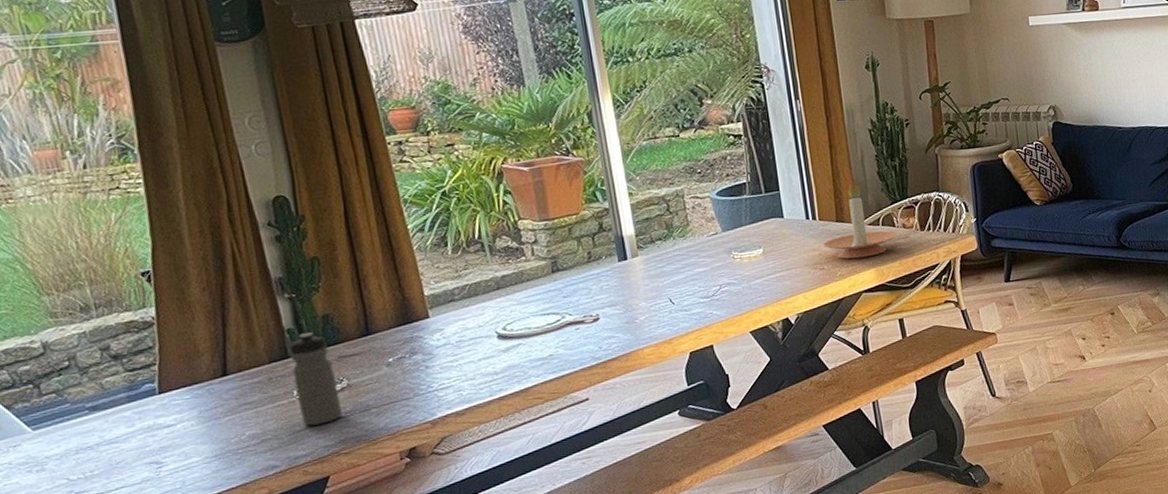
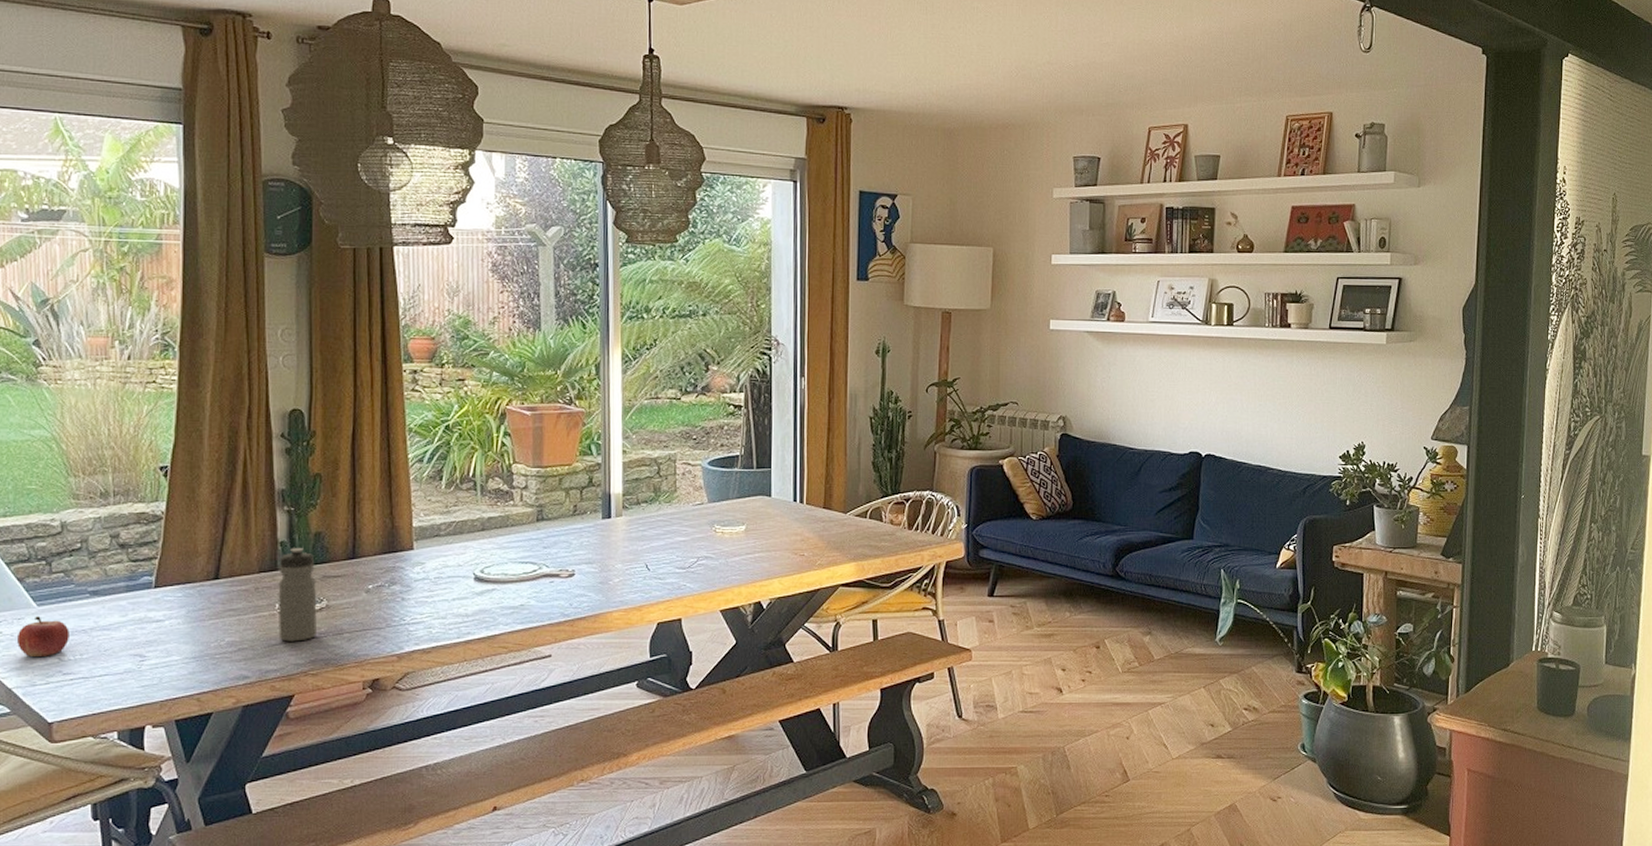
fruit: none [16,440,75,482] -> present [17,616,69,656]
candle holder: present [823,176,897,259] -> none [806,463,883,550]

